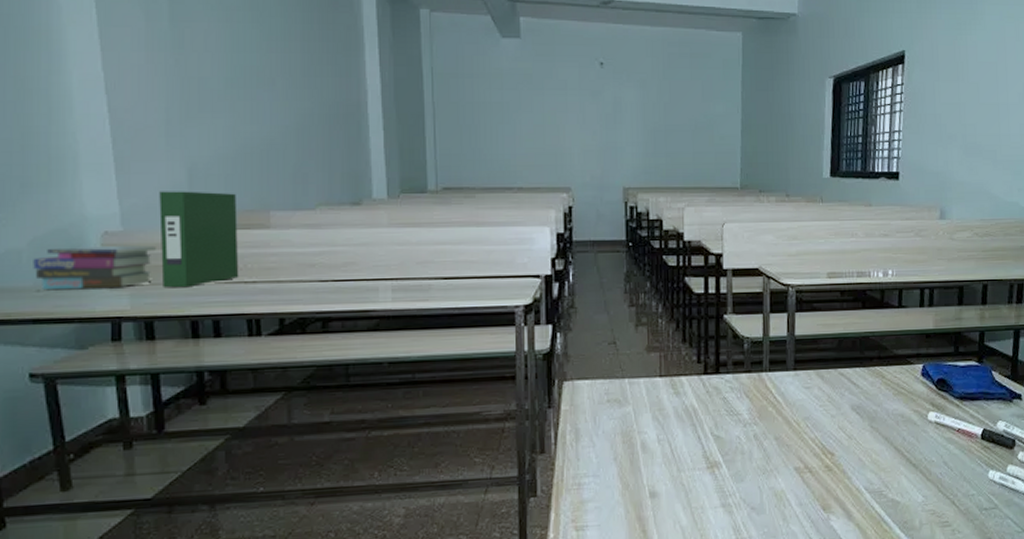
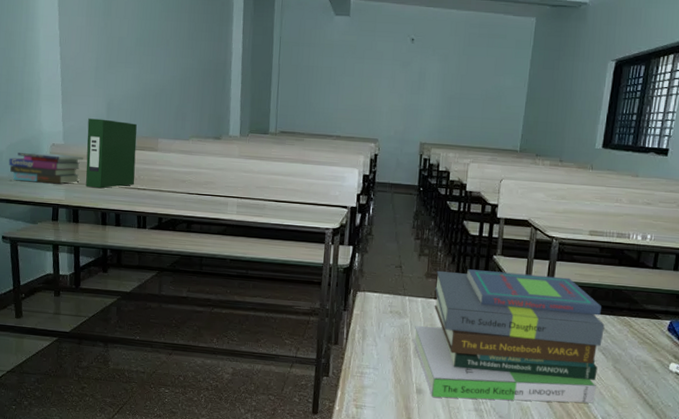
books: none [640,330,856,499] -> present [414,269,605,404]

